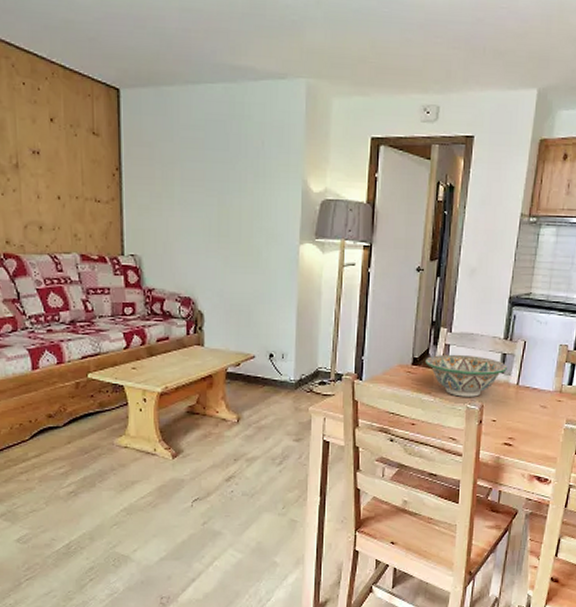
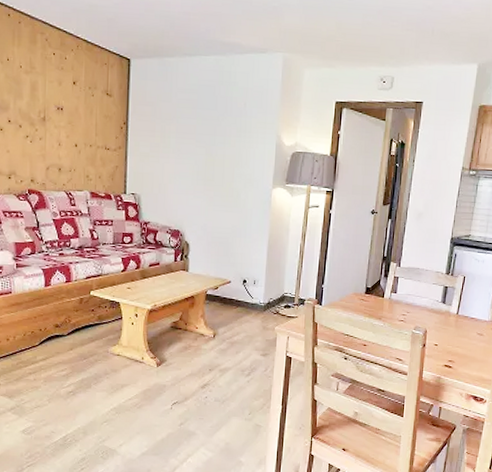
decorative bowl: present [426,354,507,397] -> none [377,285,448,323]

